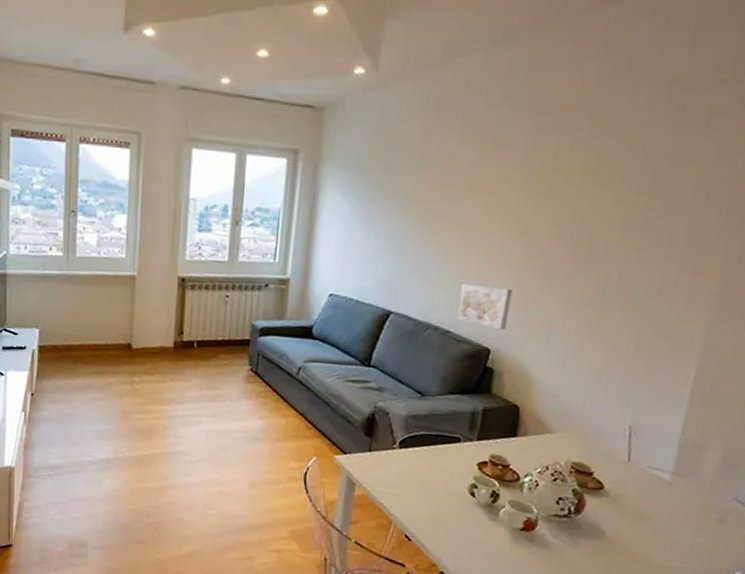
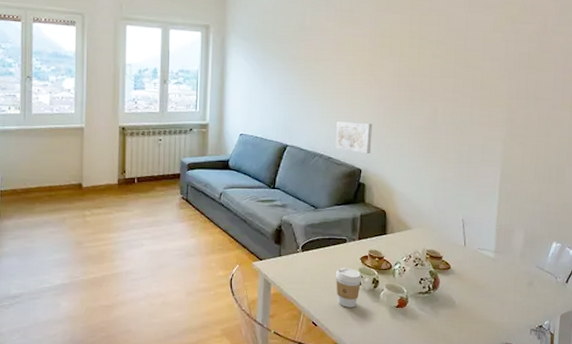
coffee cup: none [440,472,478,524] -> present [336,267,363,308]

